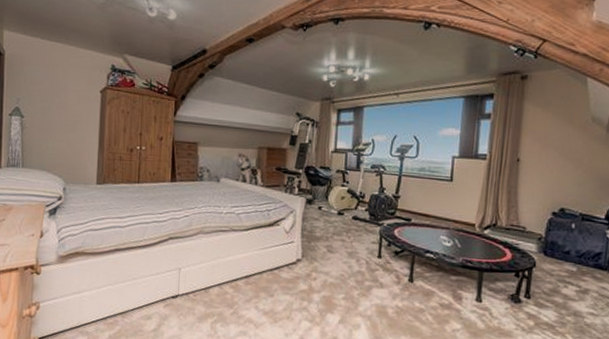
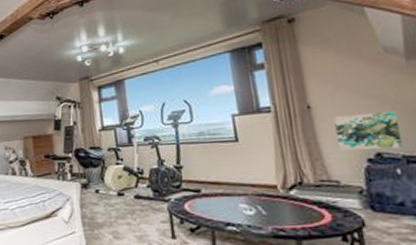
wall art: none [533,172,586,208] -> present [333,110,403,151]

